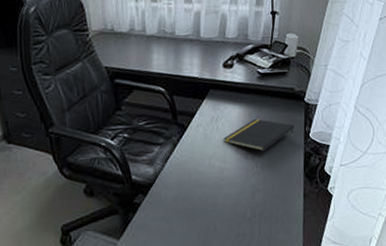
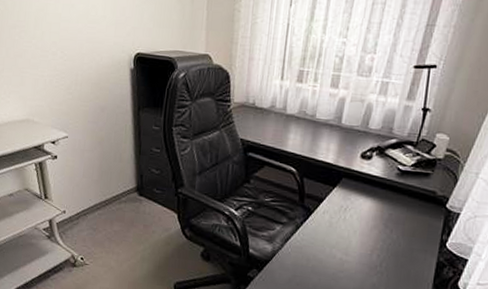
notepad: present [223,118,294,152] -> none [349,215,430,252]

